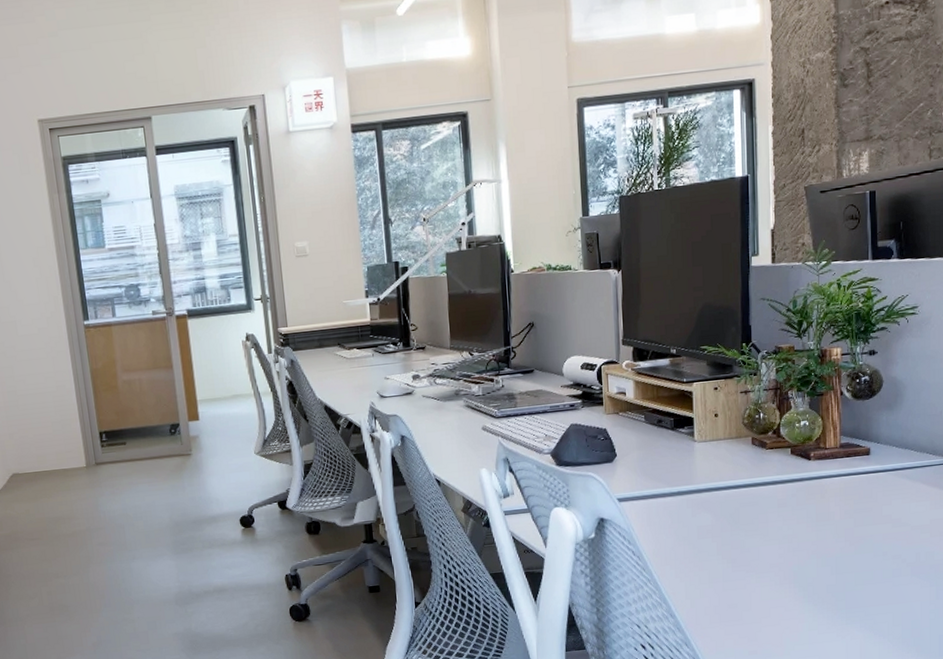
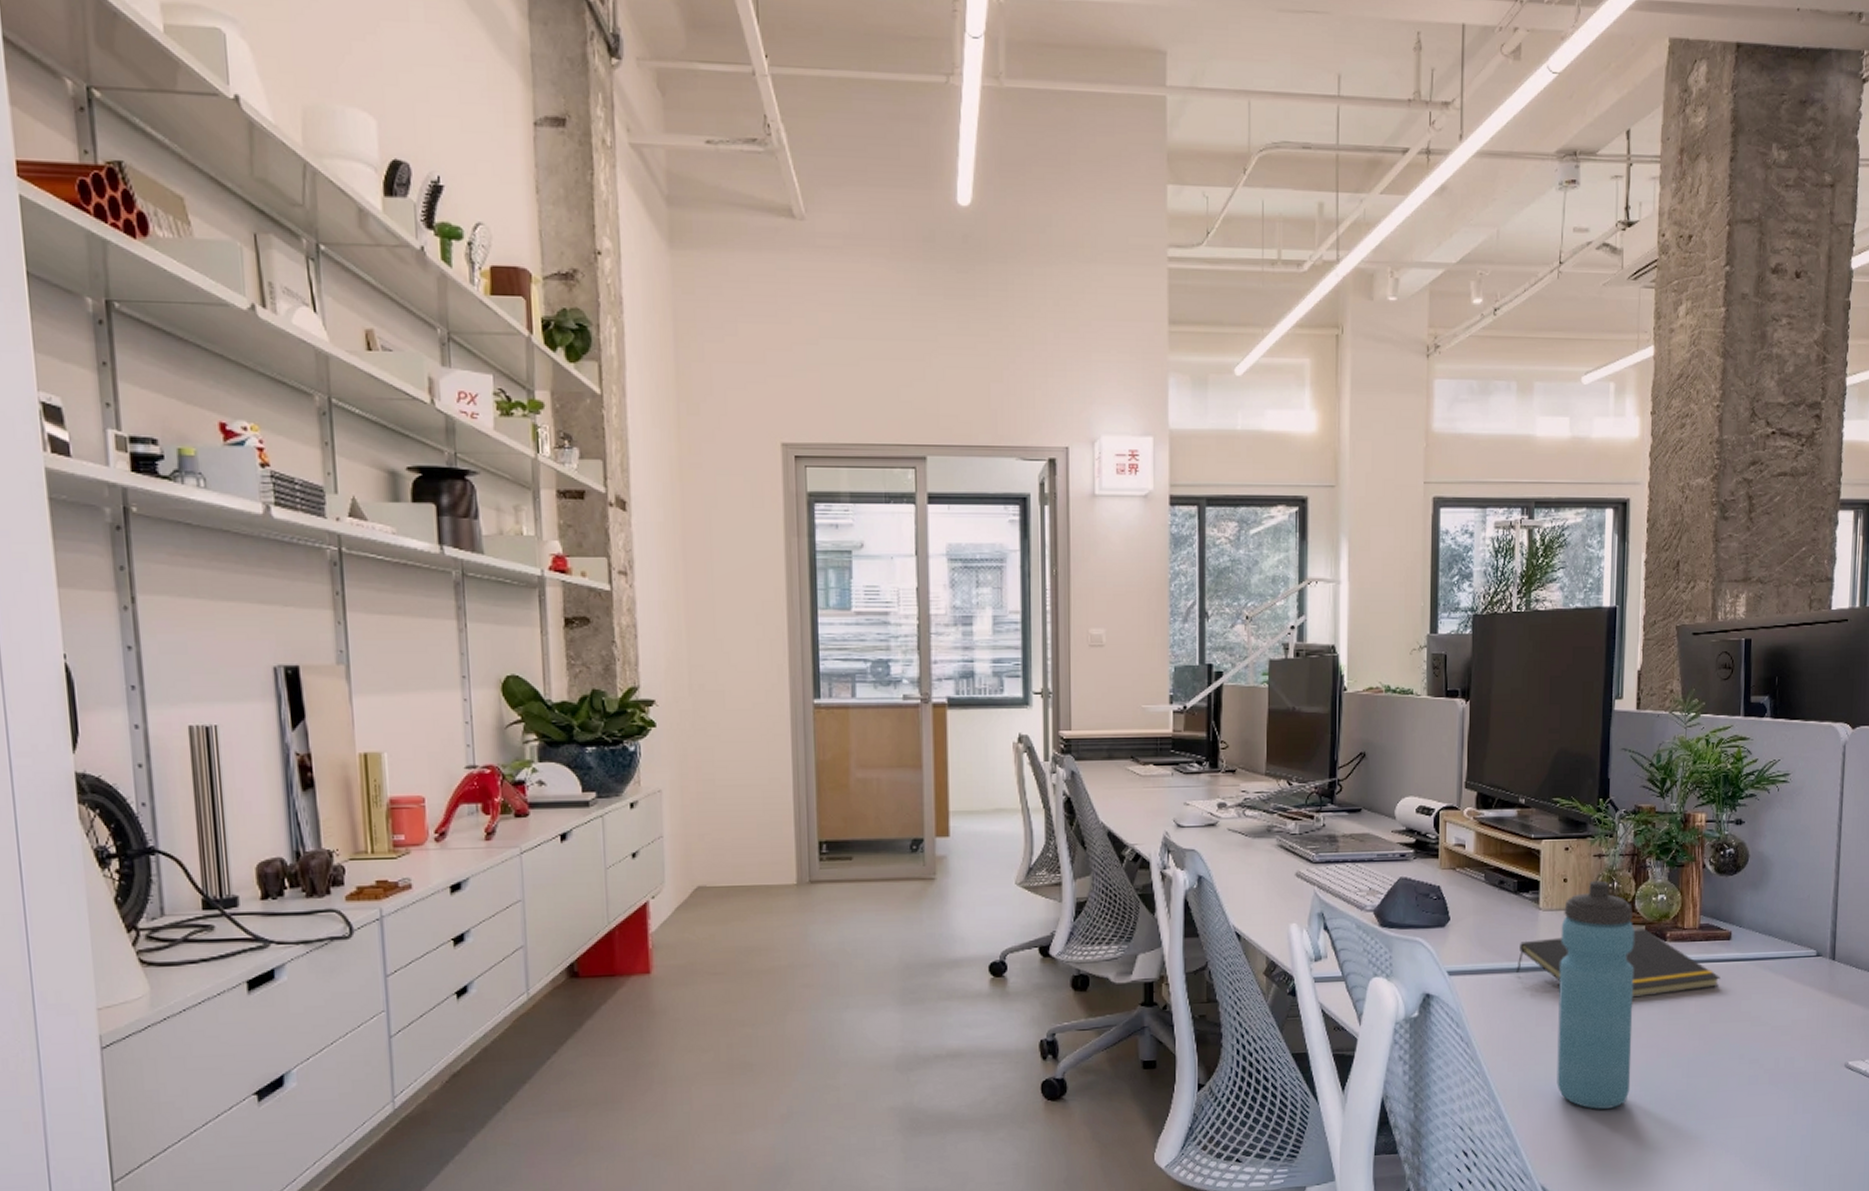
notepad: none [678,451,862,510] -> present [1516,928,1720,998]
water bottle: none [715,413,785,605] -> present [1557,880,1634,1109]

